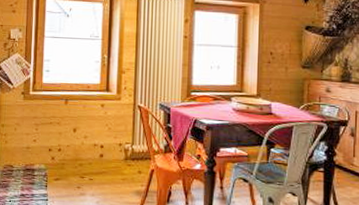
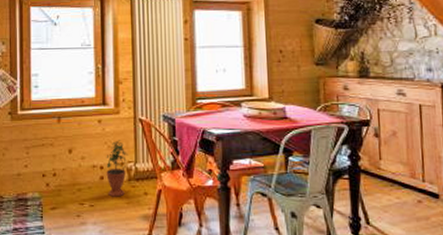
potted plant: none [105,123,127,174] -> present [106,140,129,197]

